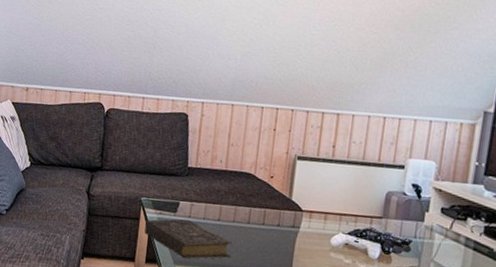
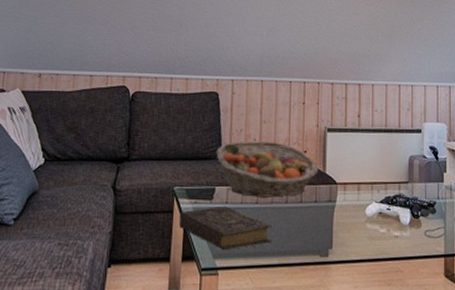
fruit basket: none [182,161,285,218] -> present [216,141,319,198]

